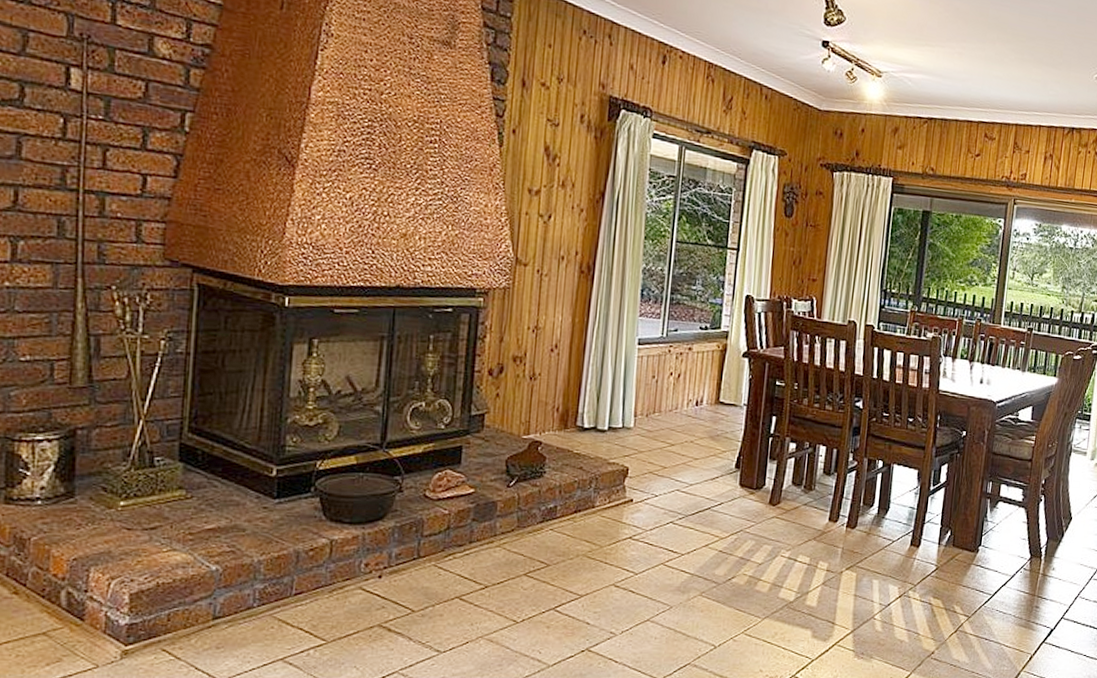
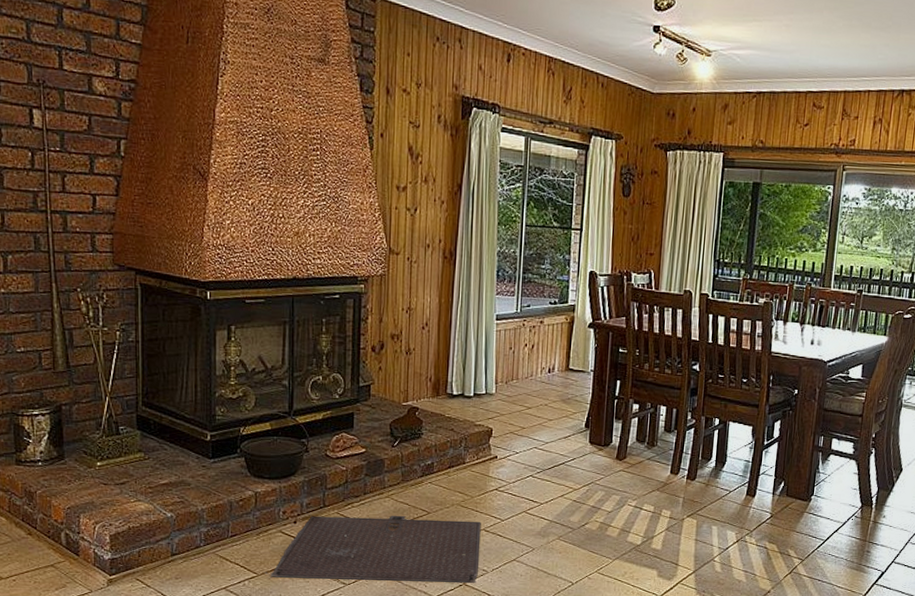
floor mat: none [336,564,611,648] -> present [264,512,481,583]

